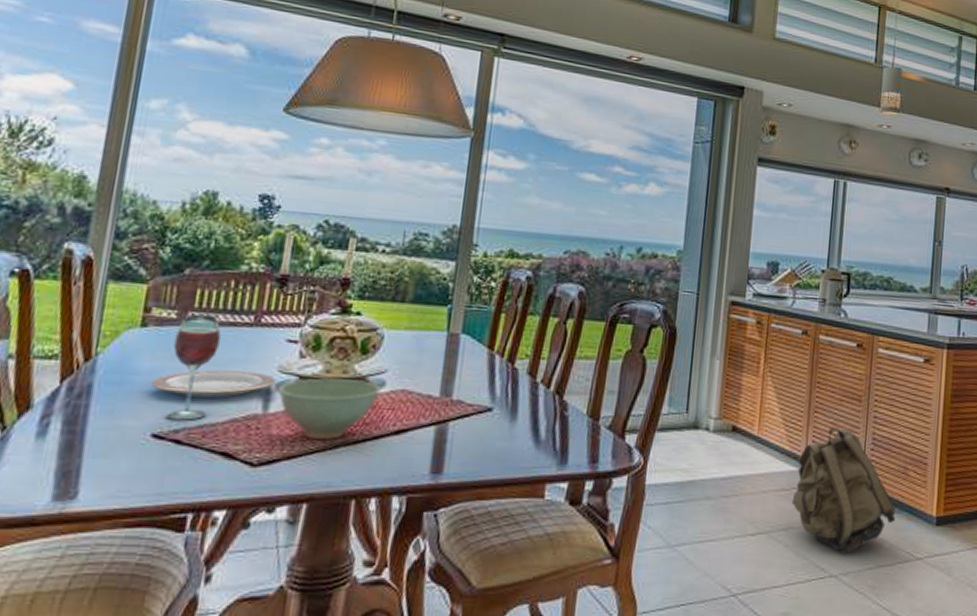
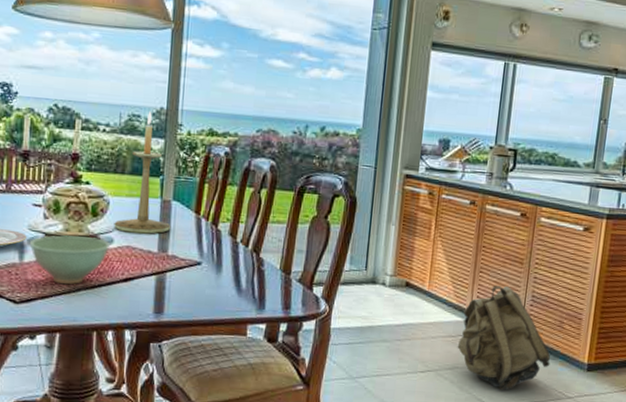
candlestick: none [387,230,458,375] -> present [114,112,171,234]

